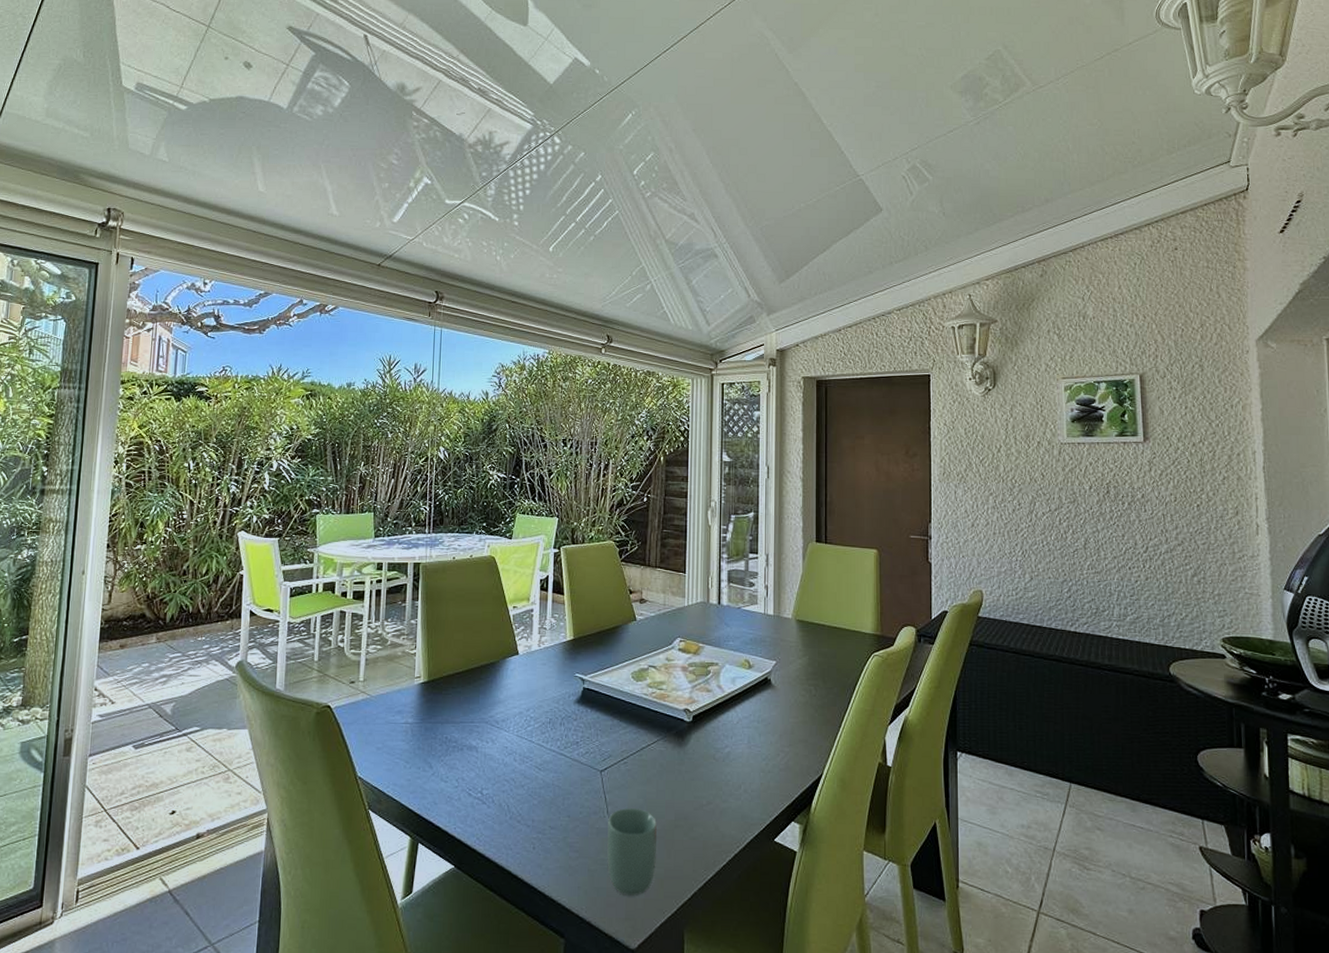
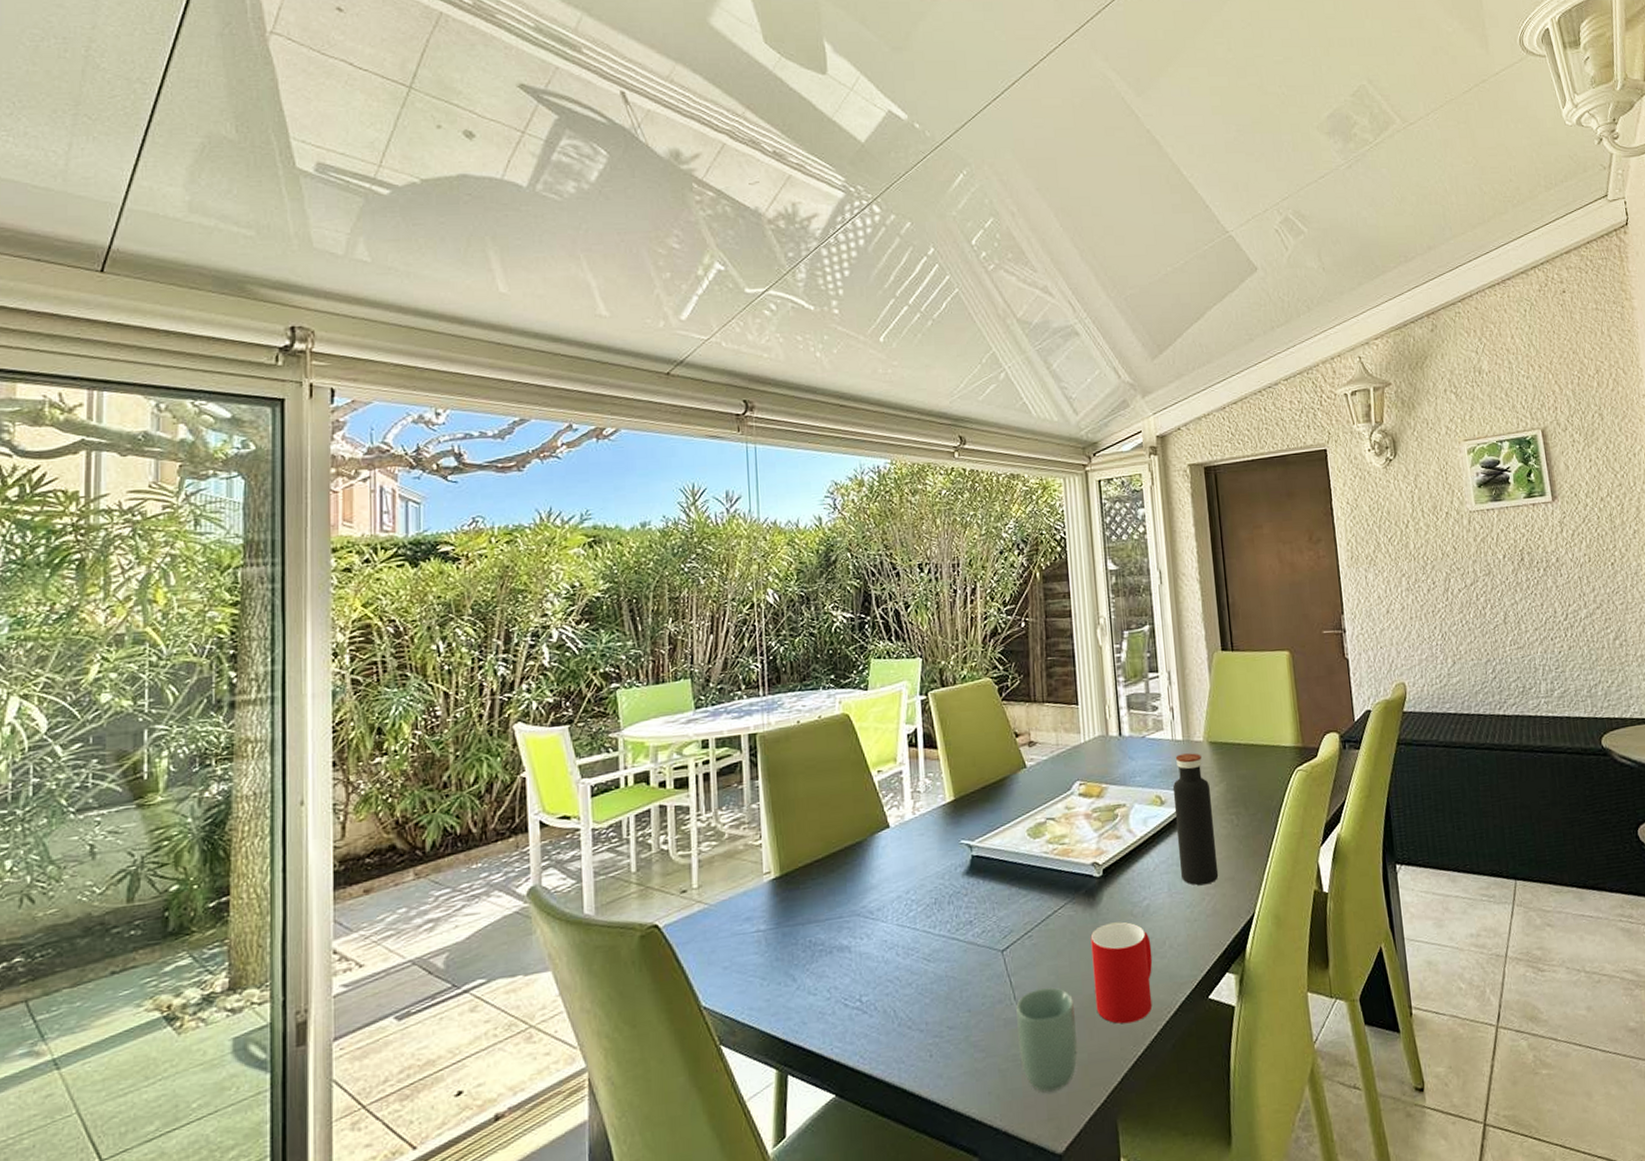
cup: none [675,762,728,850] -> present [1090,922,1153,1024]
water bottle: none [760,627,794,743] -> present [1172,753,1219,886]

